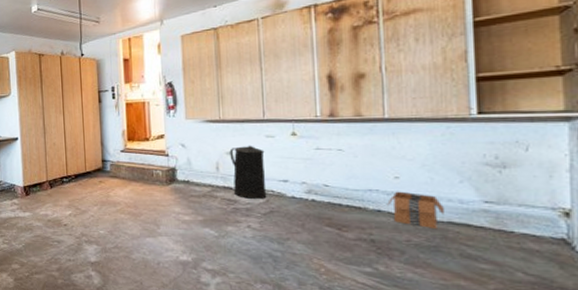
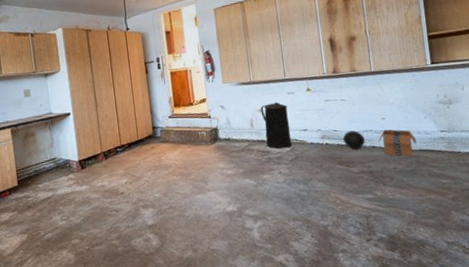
ball: none [335,188,367,210] -> present [342,130,365,149]

